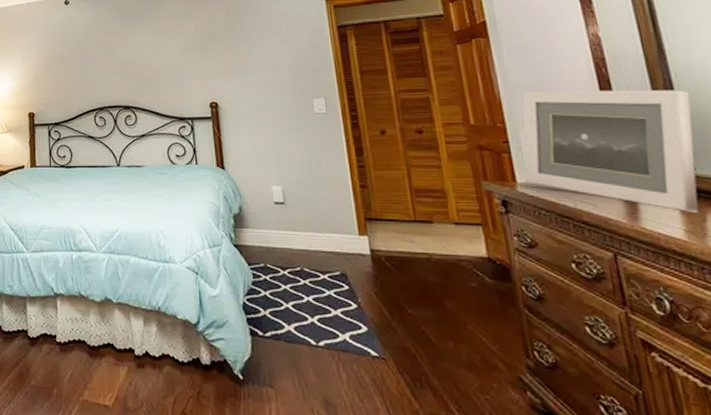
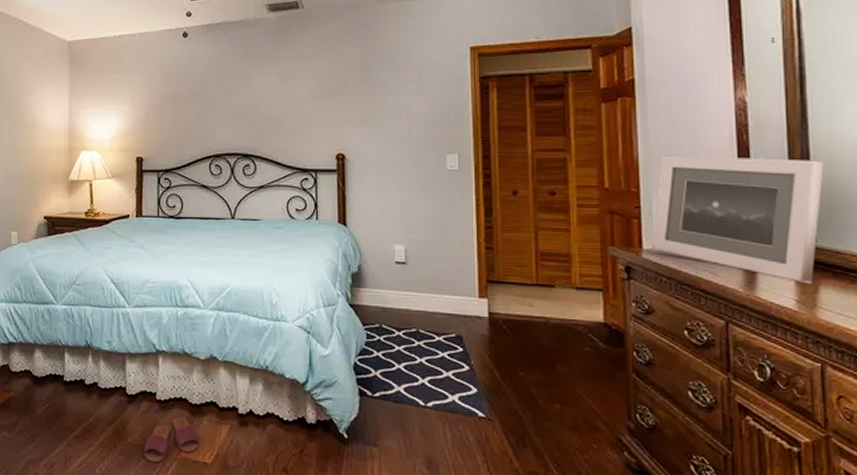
slippers: none [47,359,100,406] -> present [144,417,200,463]

